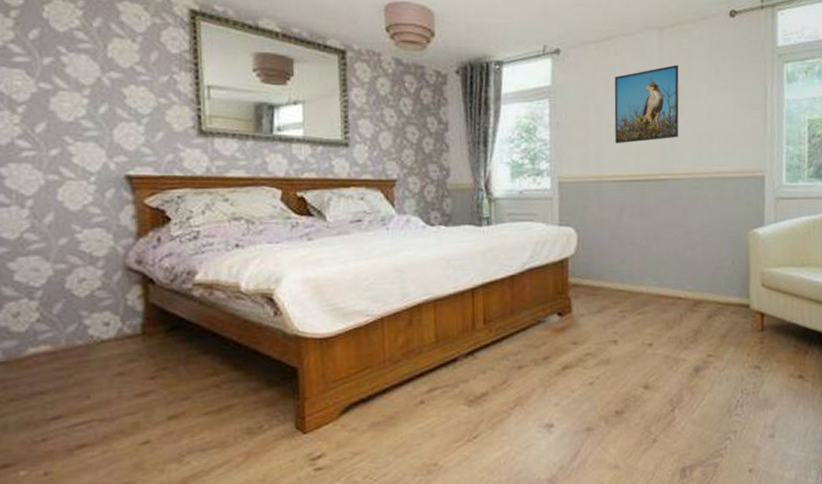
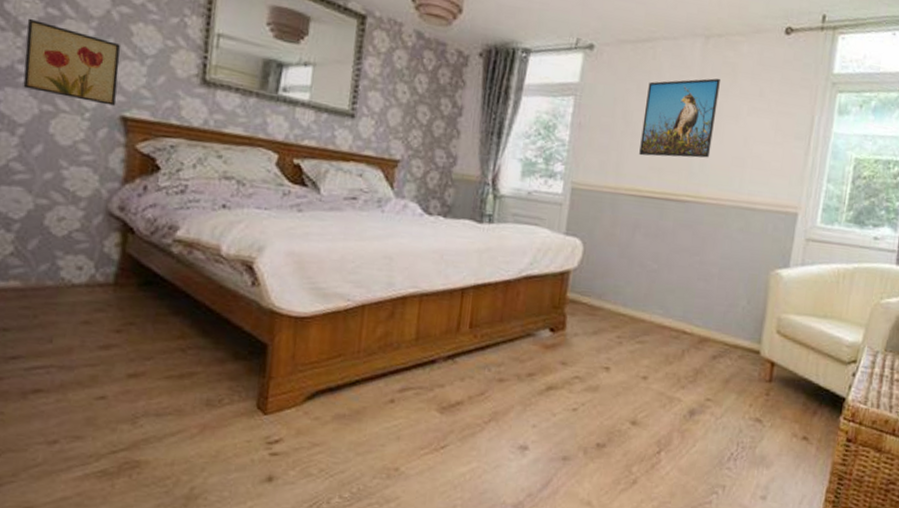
wall art: none [21,95,119,167] -> present [23,18,120,106]

